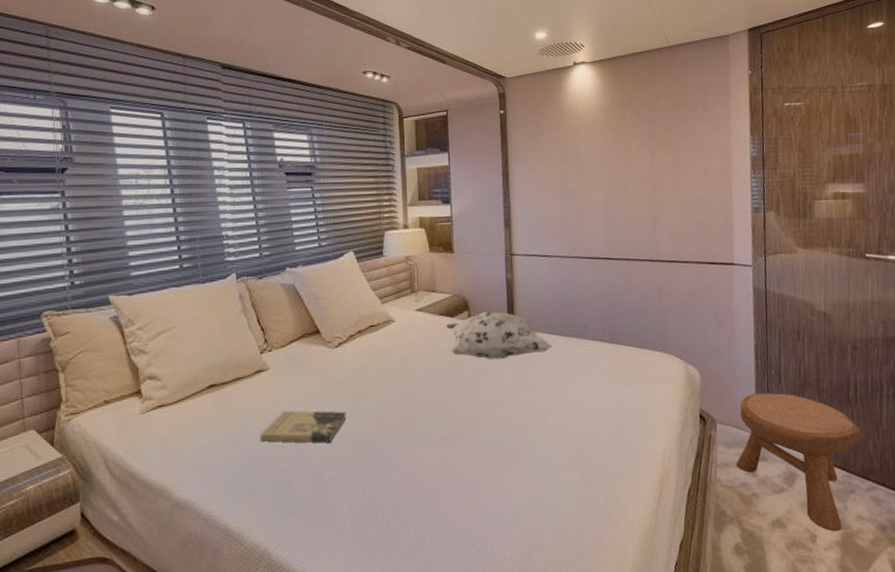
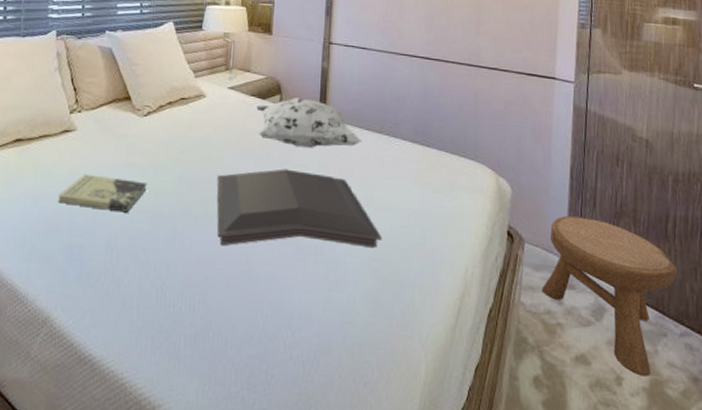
serving tray: none [415,381,581,462] -> present [216,169,382,249]

